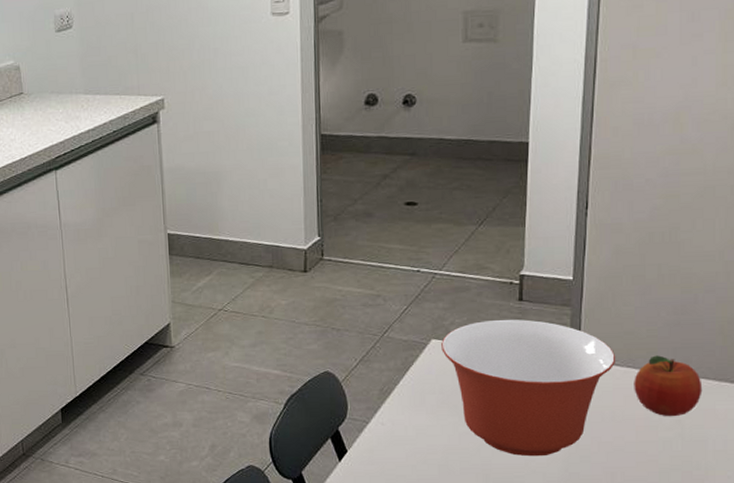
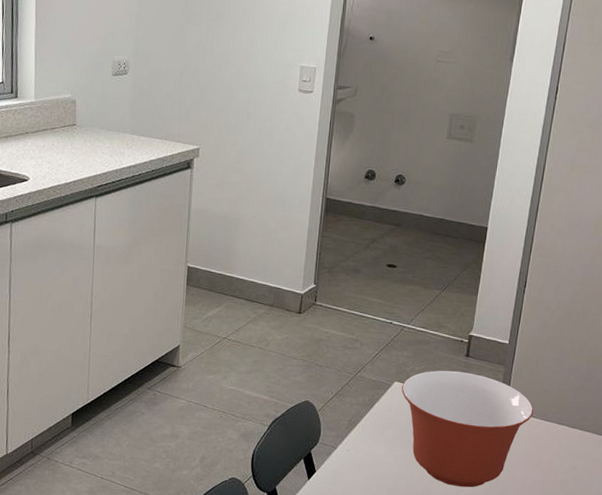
fruit: present [634,355,703,417] -> none [544,412,594,463]

